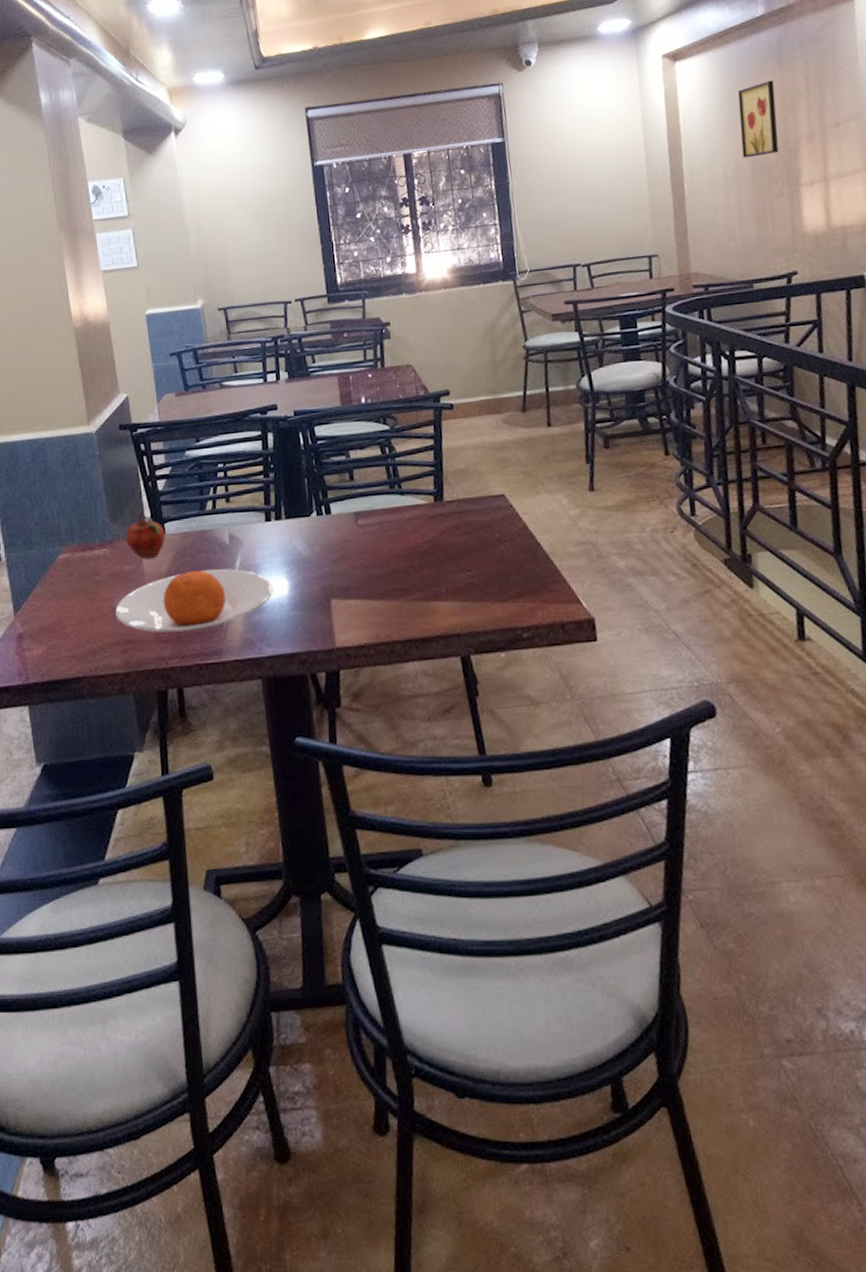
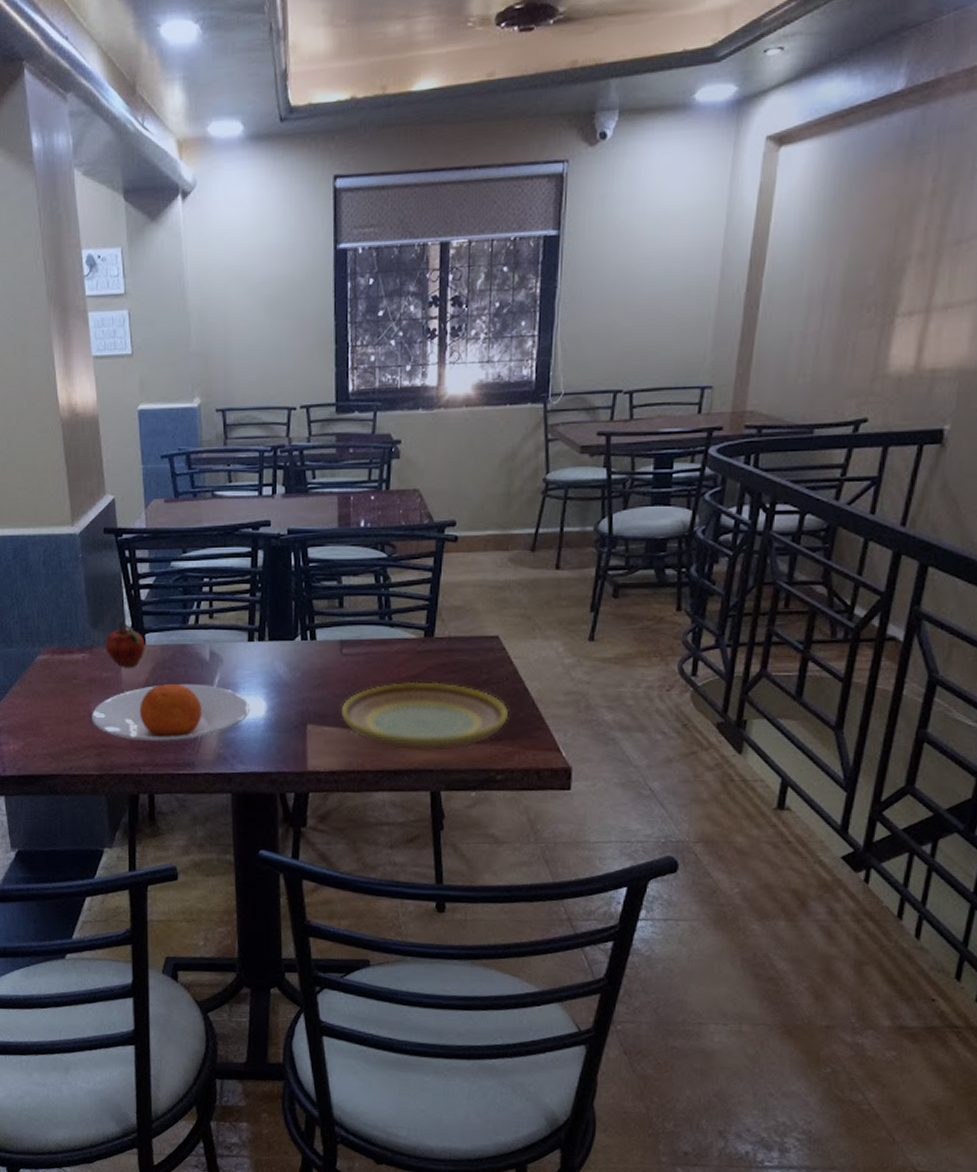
plate: none [362,544,527,617] -> present [340,681,509,752]
wall art: present [737,80,779,158] -> none [835,178,895,277]

